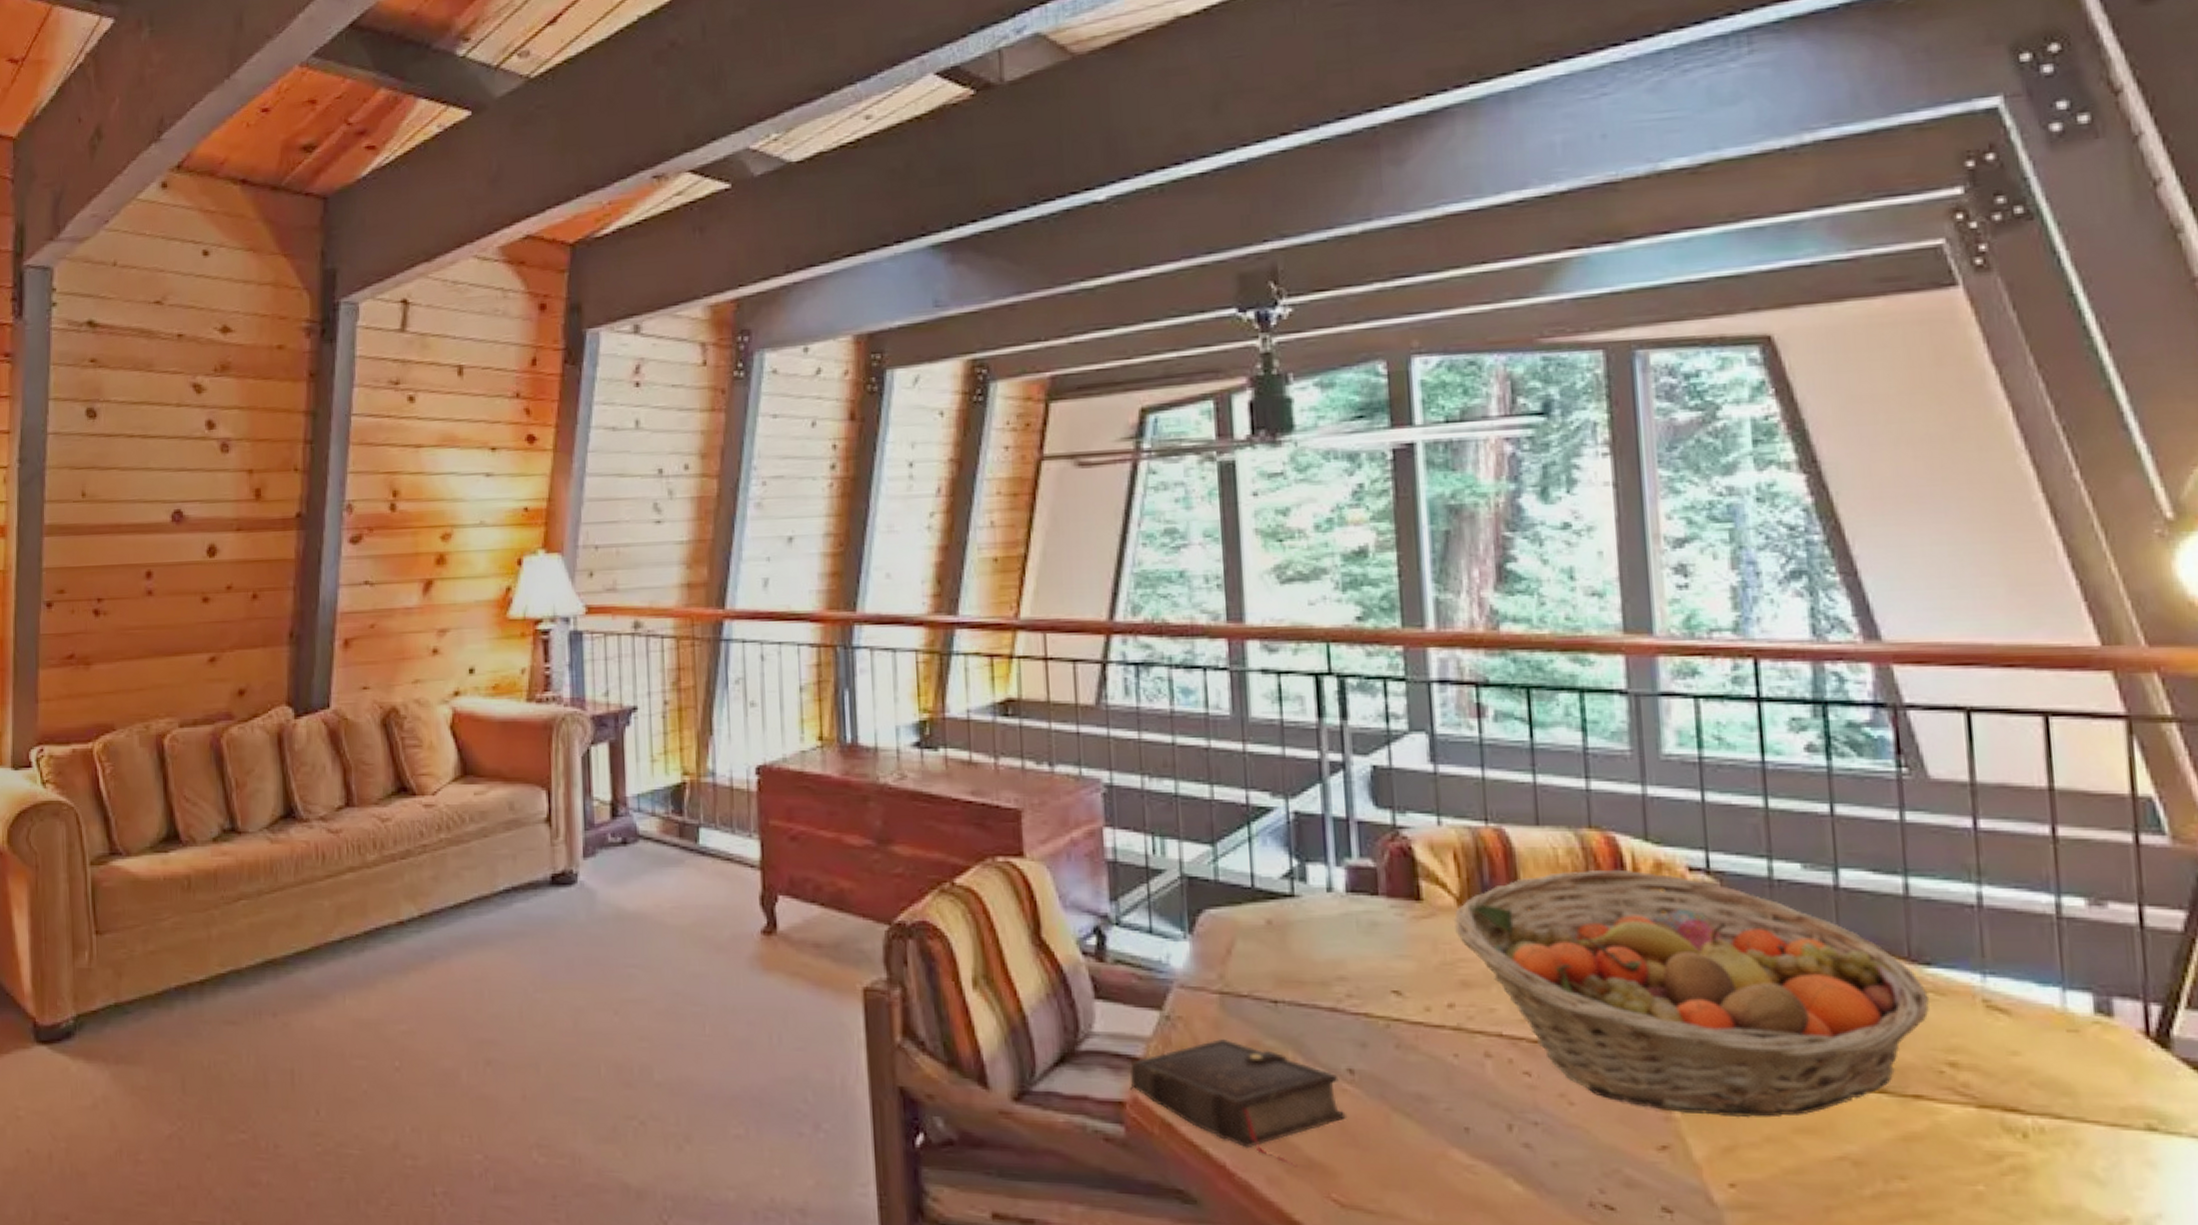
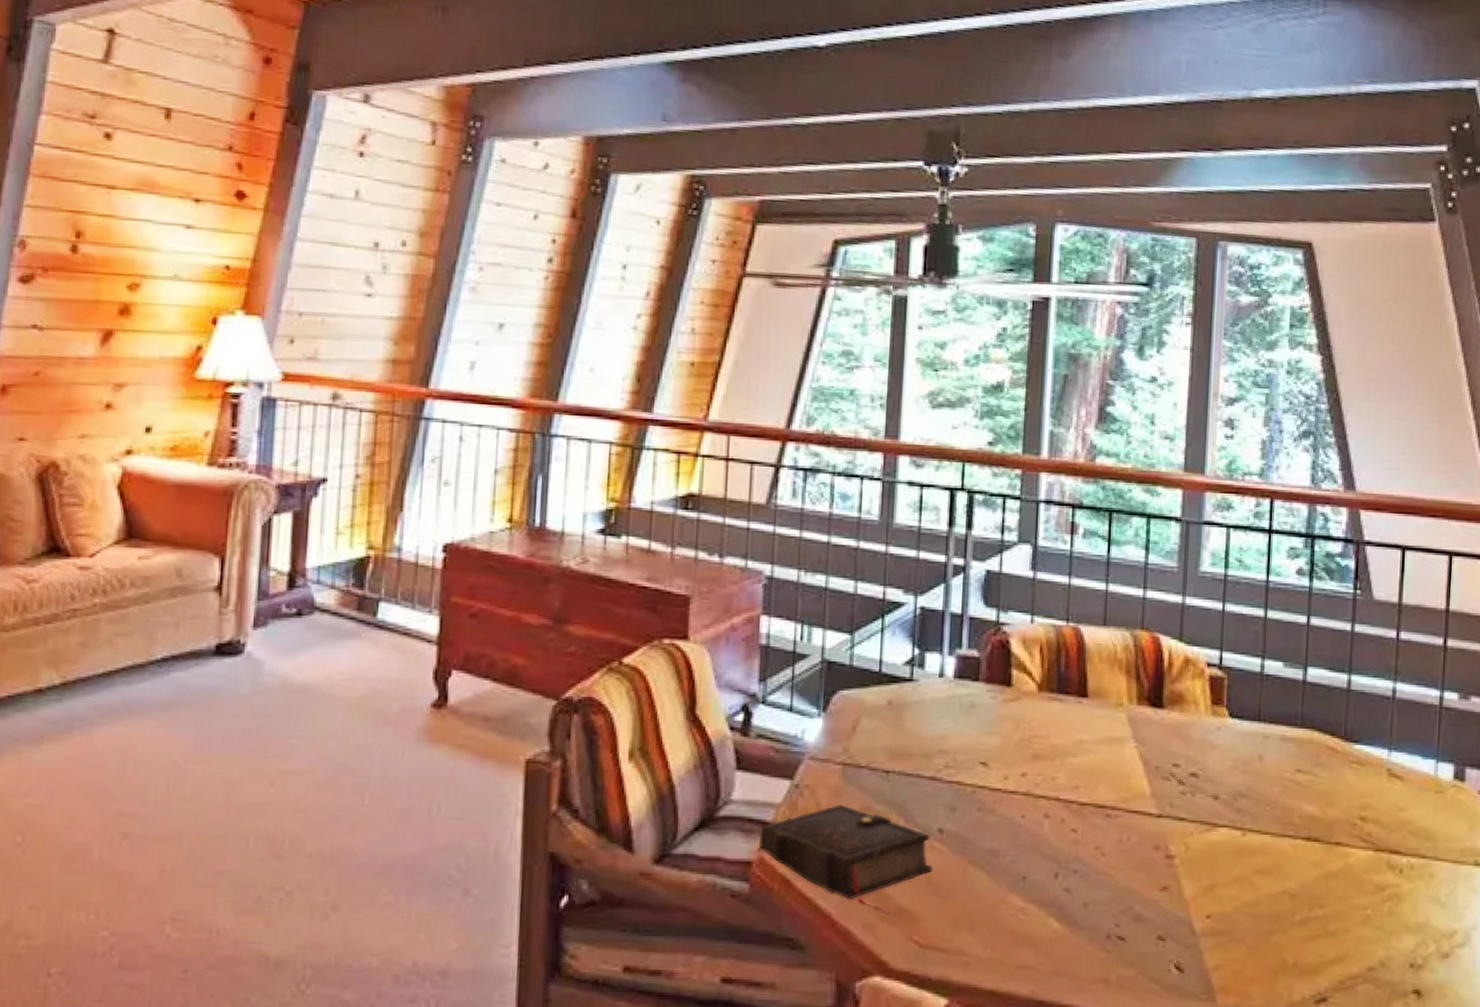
fruit basket: present [1454,869,1931,1118] -> none [1034,663,1354,863]

